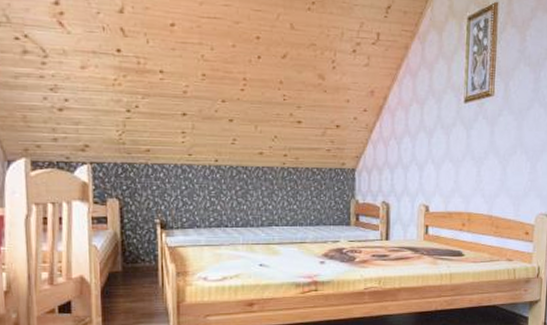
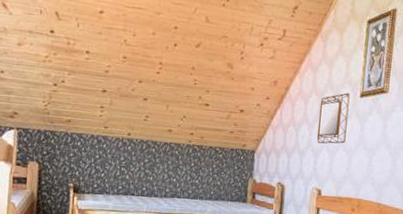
home mirror: none [420,98,454,156] -> present [317,93,350,144]

